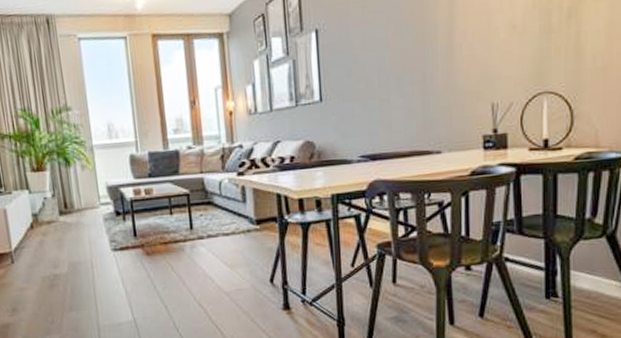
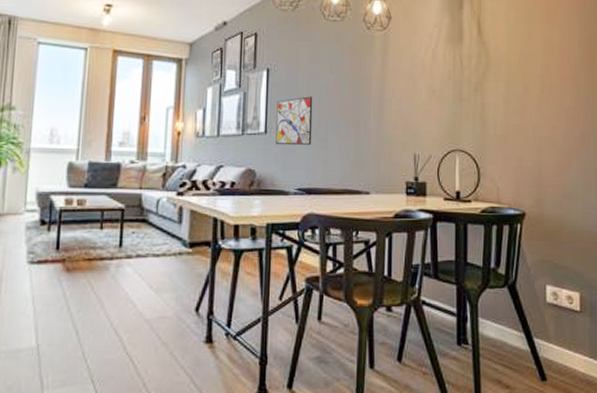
wall art: none [330,53,373,113] -> present [276,96,313,146]

